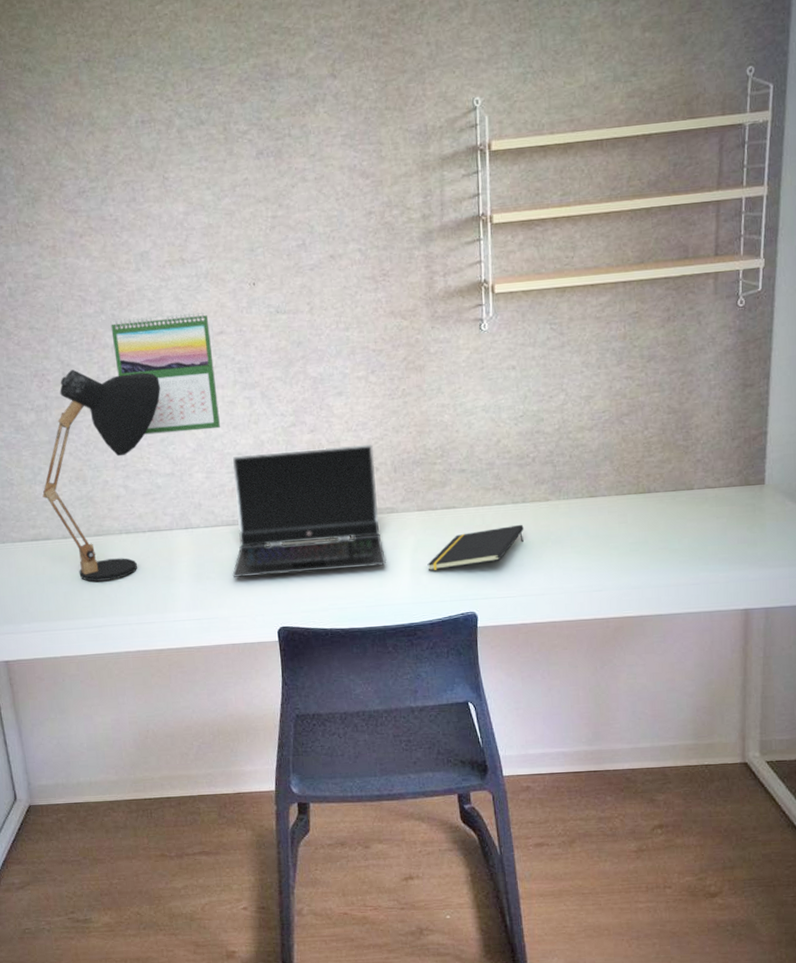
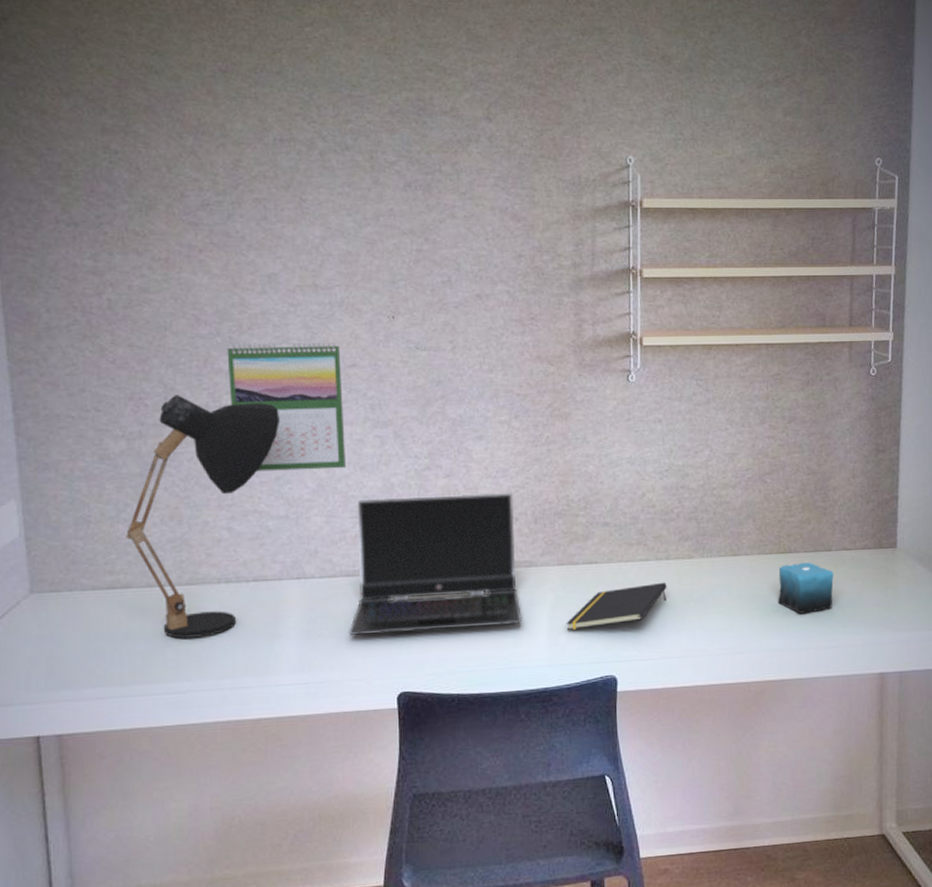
candle: none [636,501,696,552] -> present [777,562,834,614]

